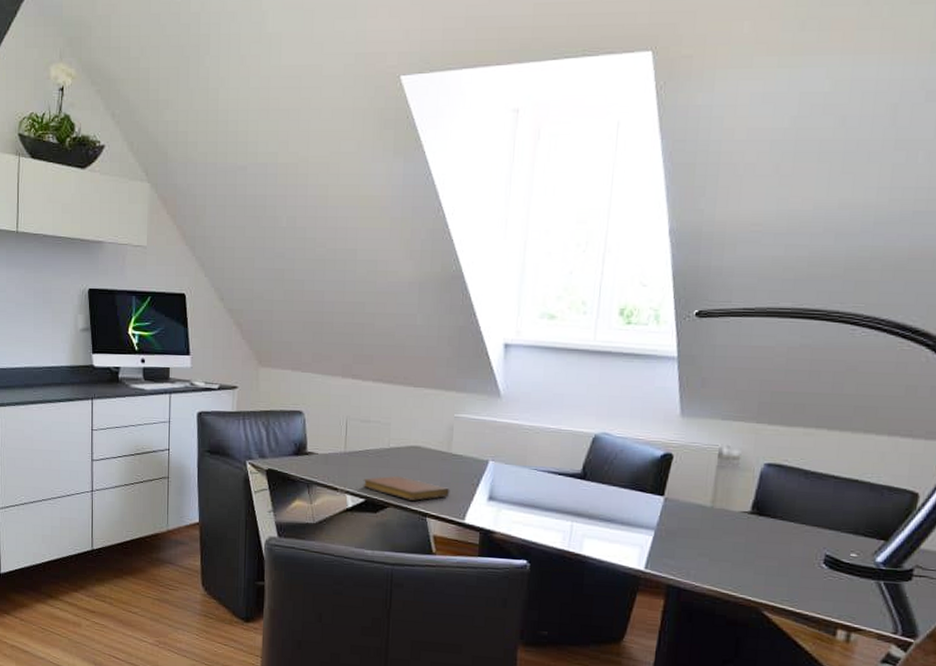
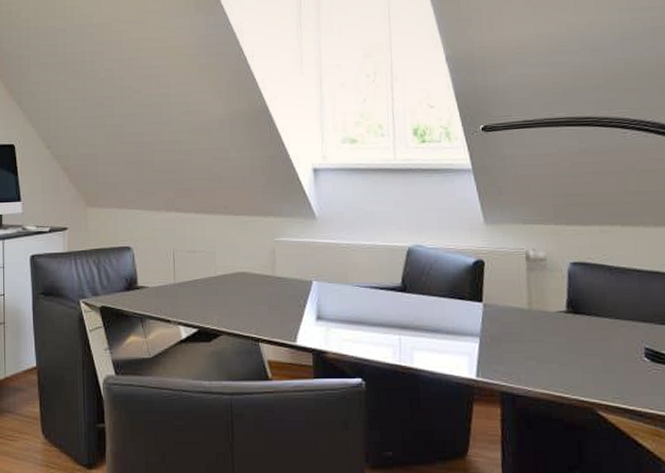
notebook: present [362,475,450,501] -> none [194,303,279,327]

